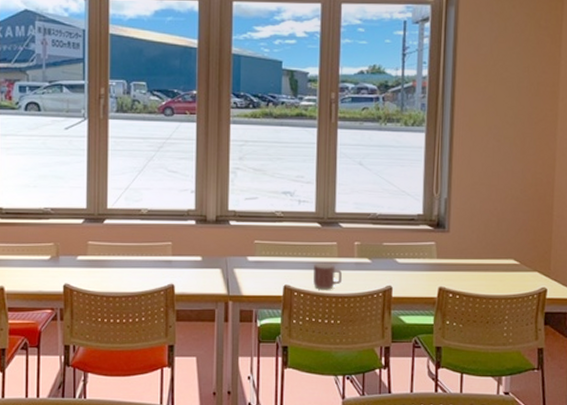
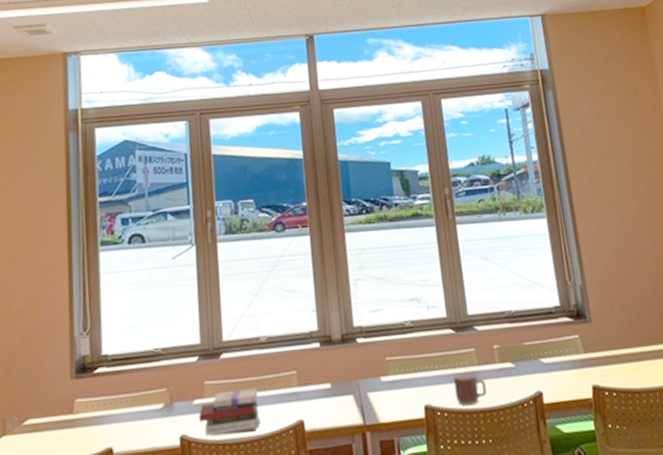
books: none [81,252,137,289] -> present [199,388,261,436]

